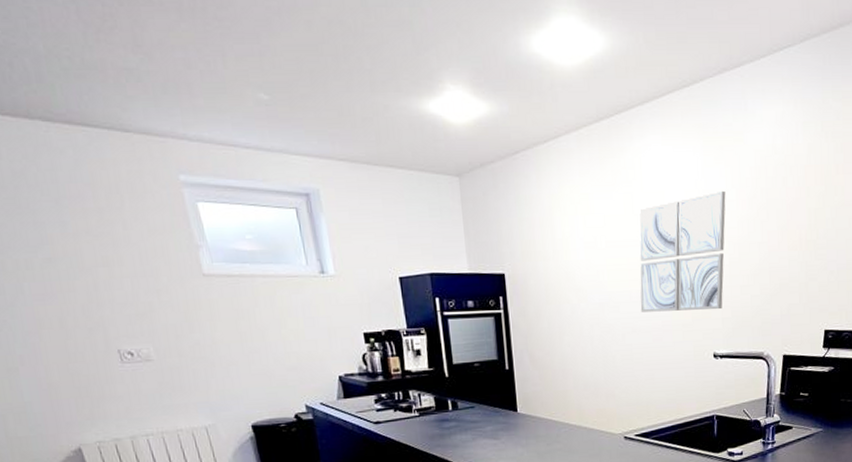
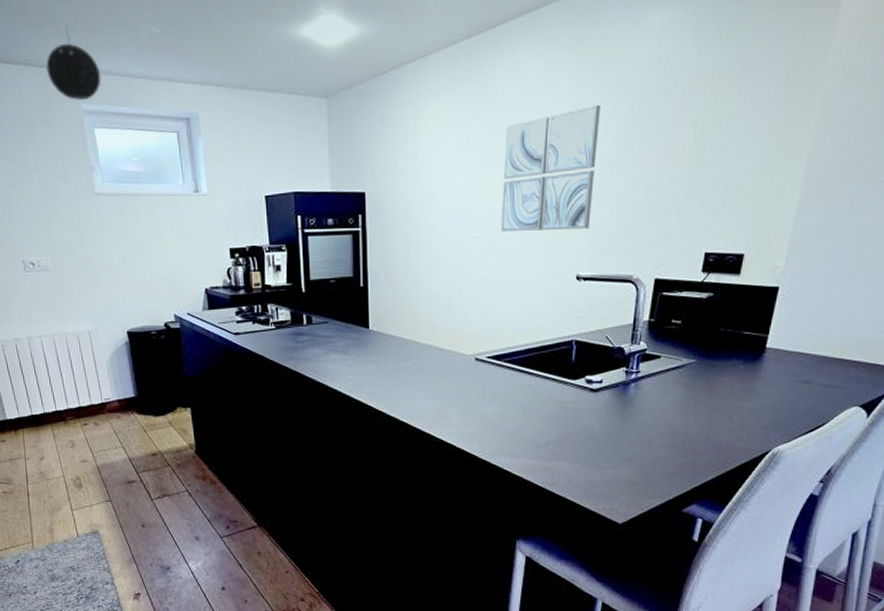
pendant light: none [132,86,203,170] -> present [46,25,102,100]

